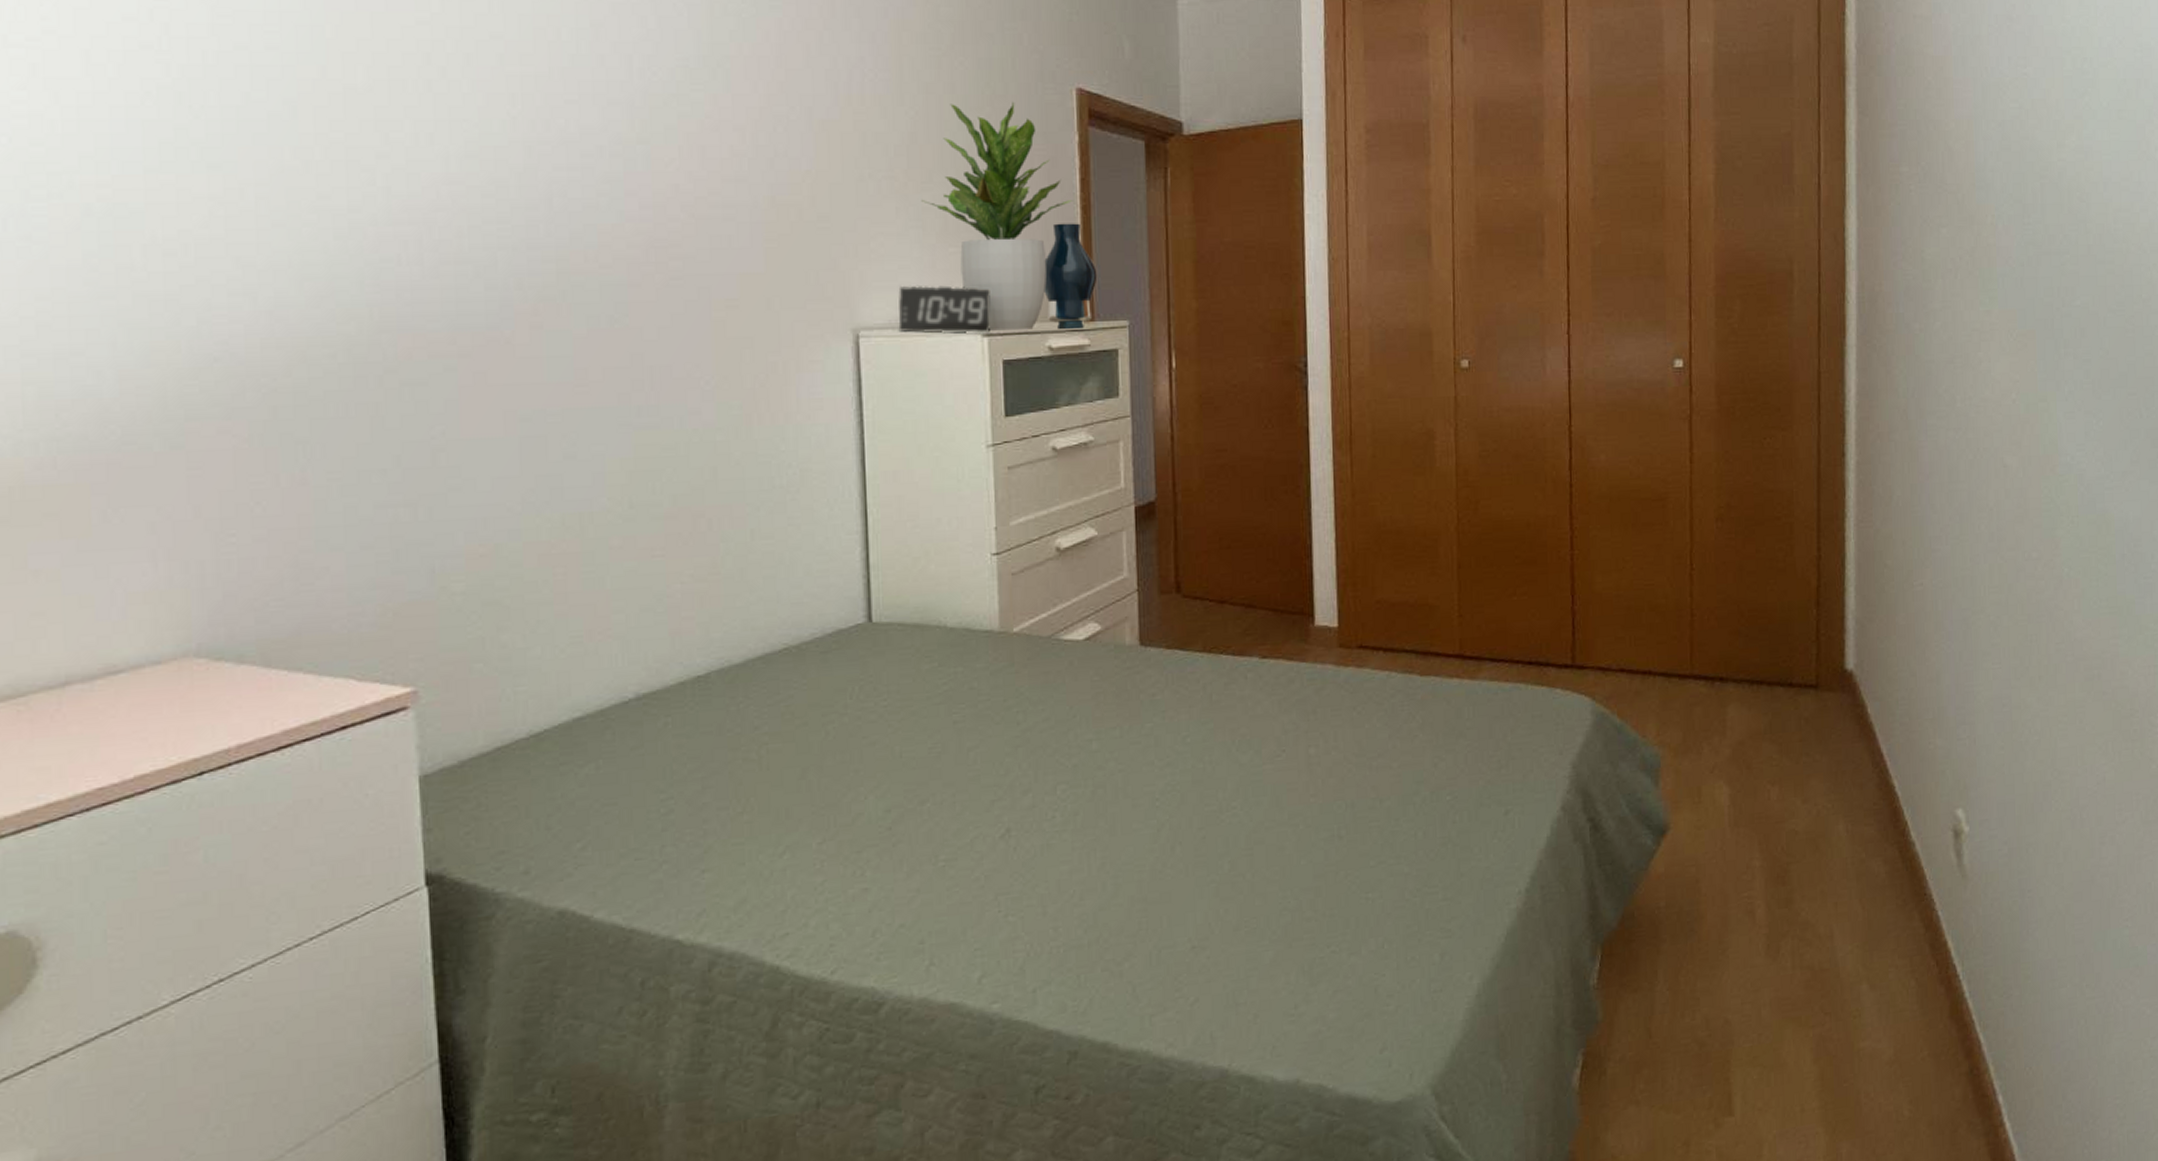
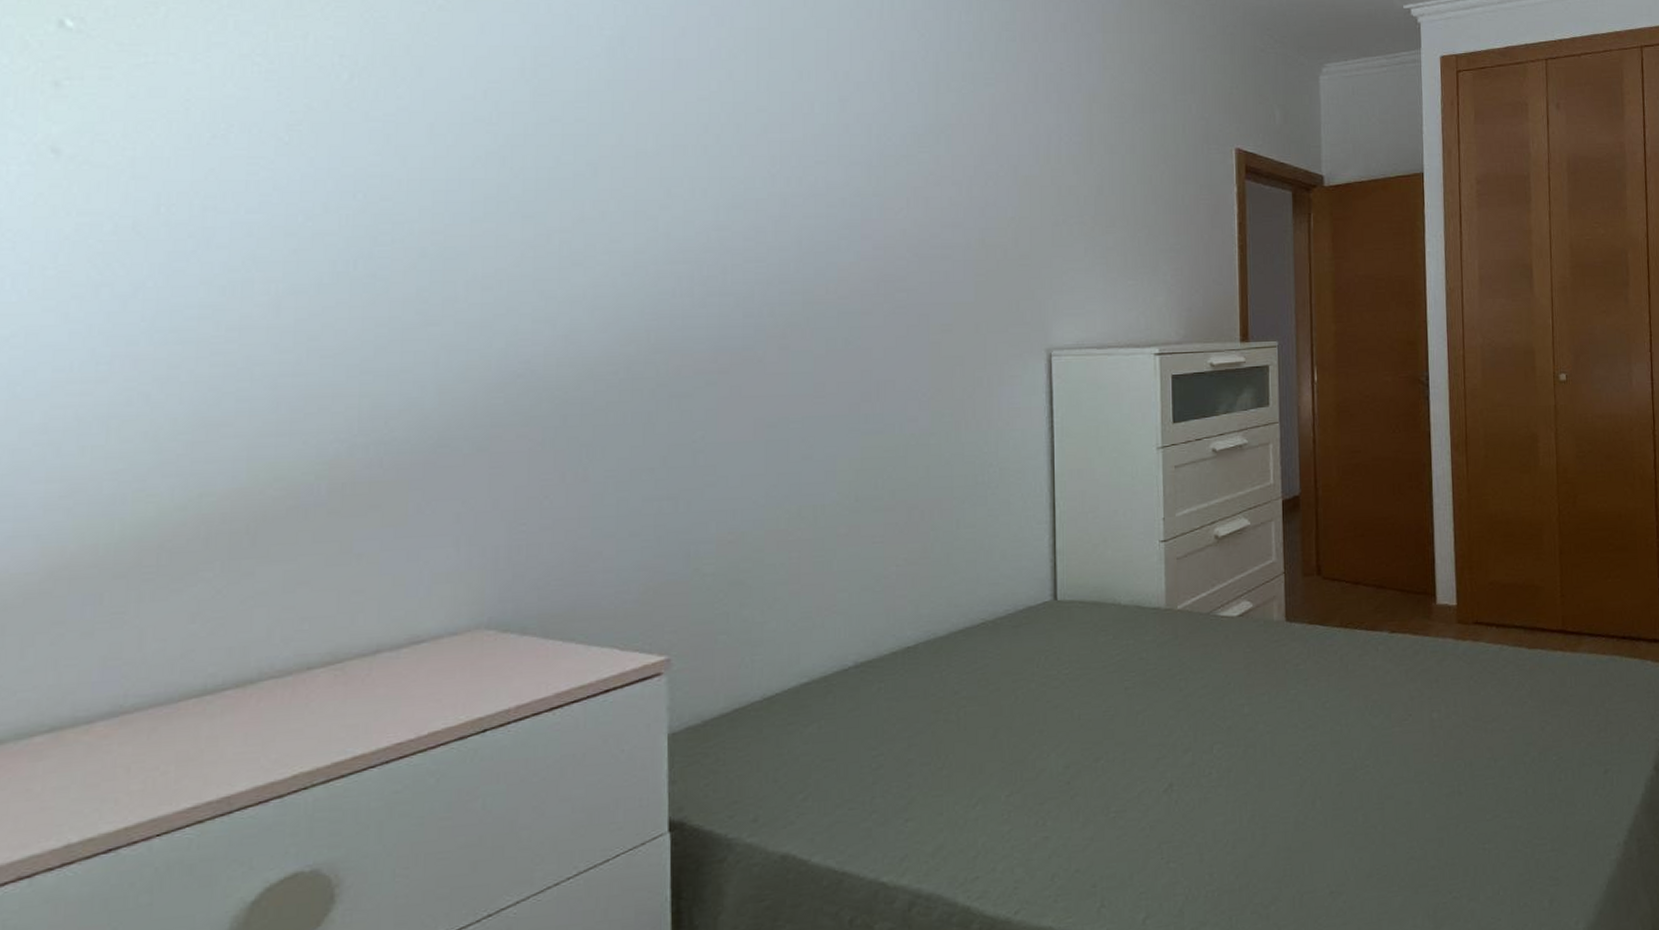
alarm clock: present [898,285,991,334] -> none [1084,312,1162,353]
potted plant: present [921,102,1073,331] -> none [1106,160,1232,350]
vase: present [1044,223,1098,330] -> none [1207,260,1252,350]

